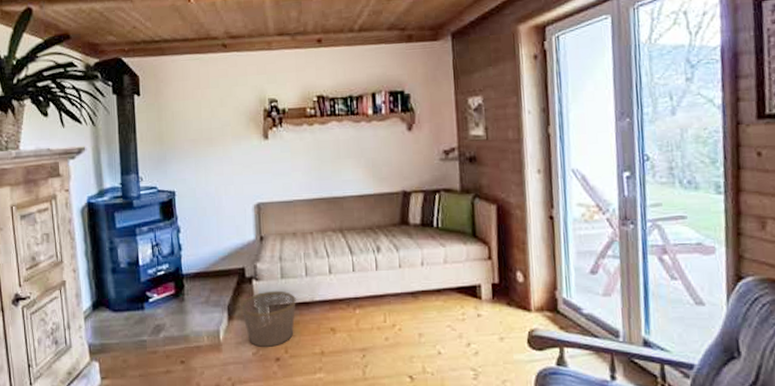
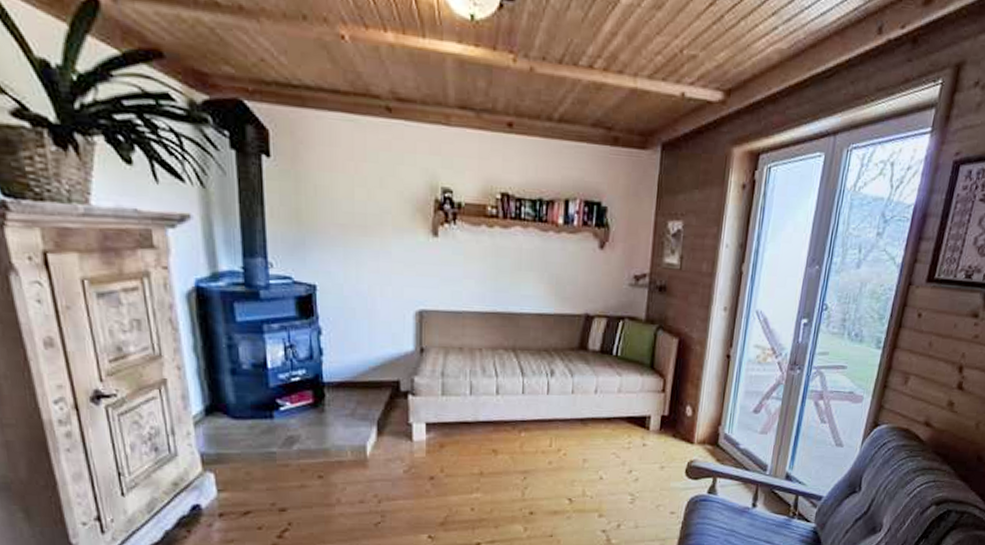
basket: present [240,290,297,347] -> none [392,407,458,465]

